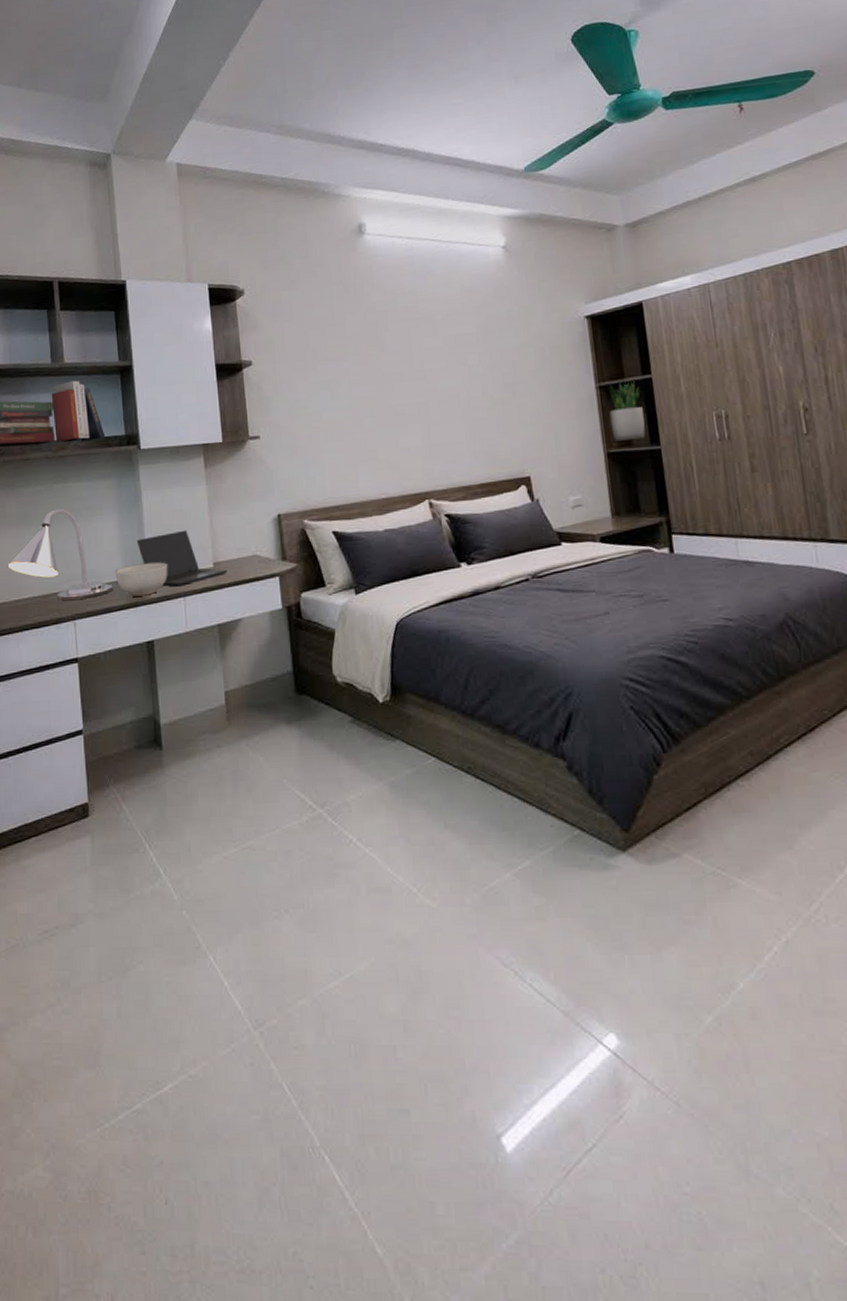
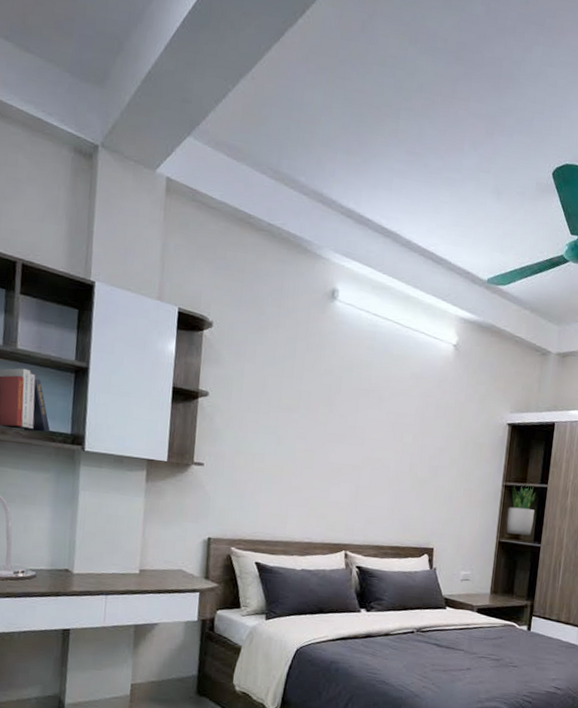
bowl: present [114,562,168,597] -> none [40,557,95,588]
laptop: present [136,530,228,587] -> none [67,534,152,585]

